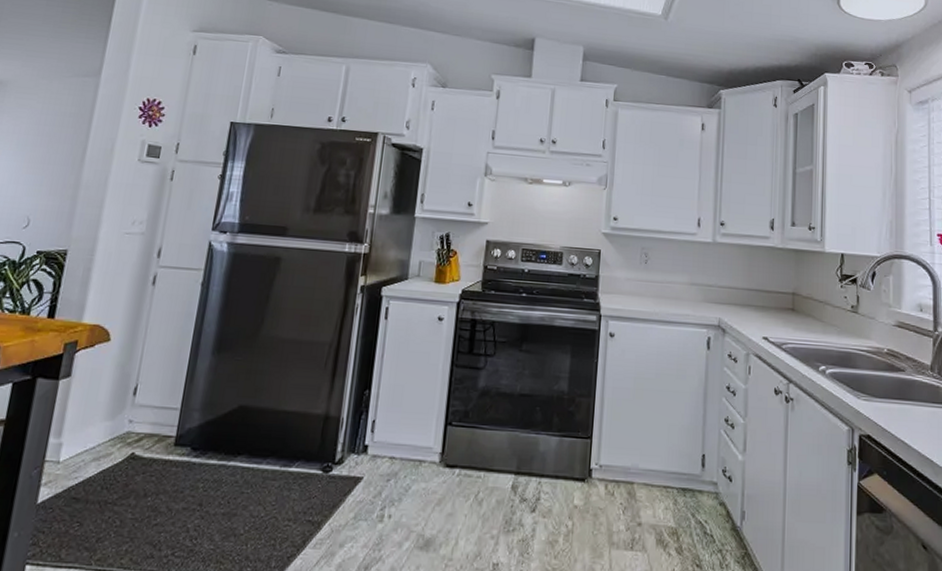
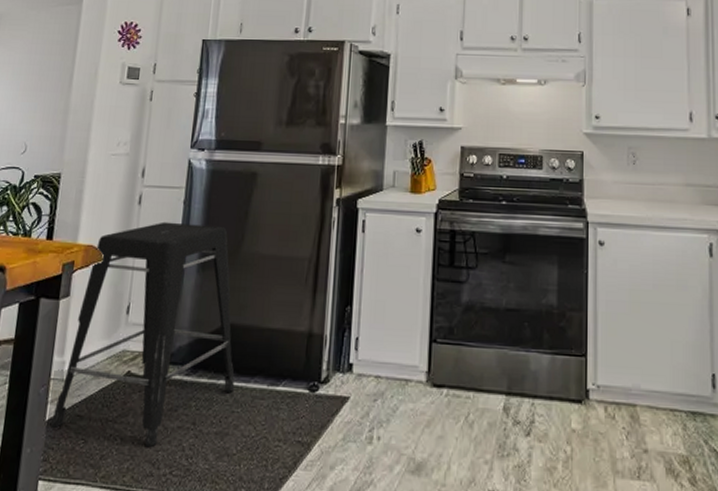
stool: none [43,303,247,530] -> present [51,221,235,448]

